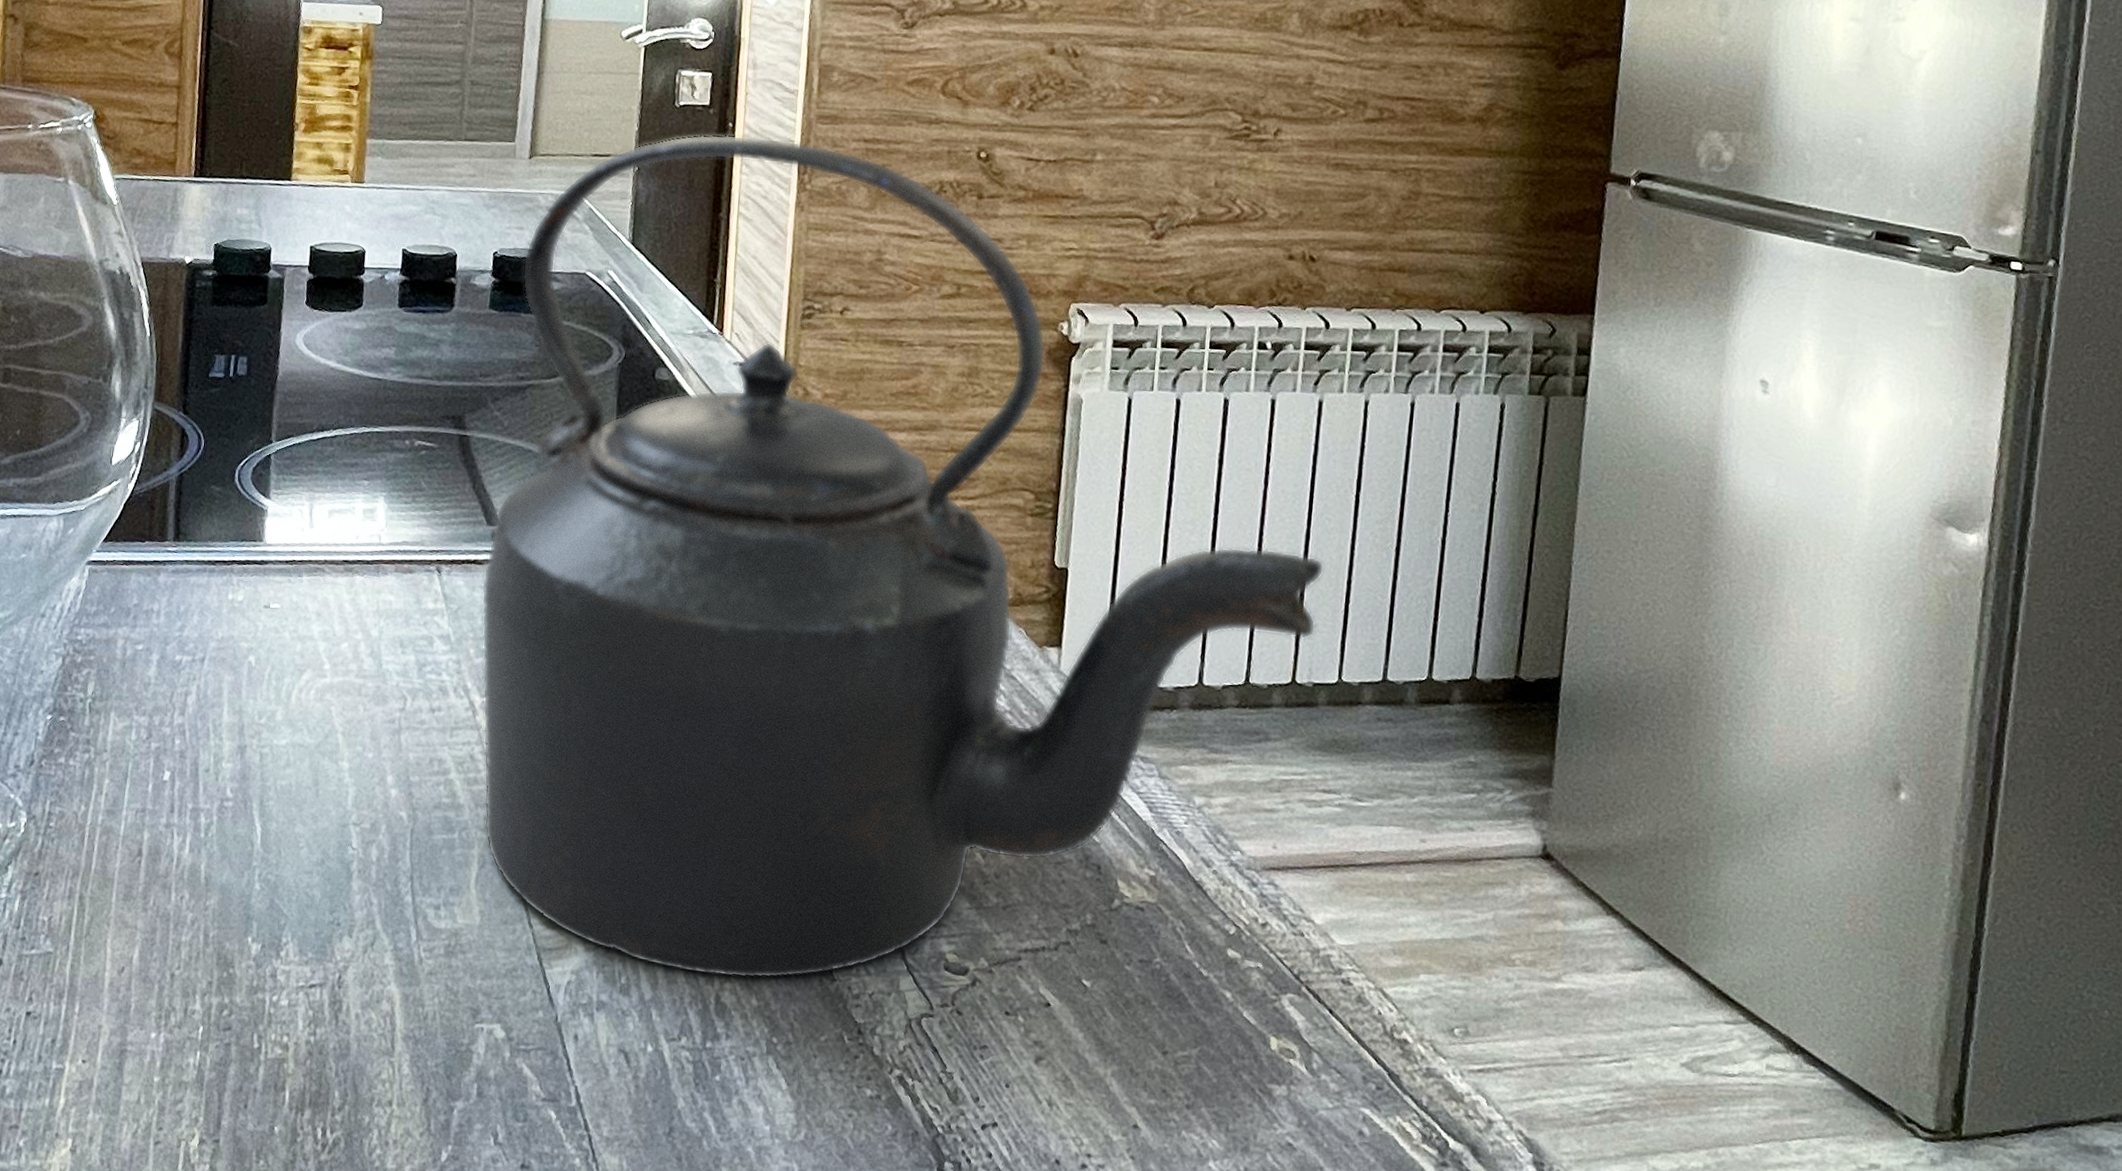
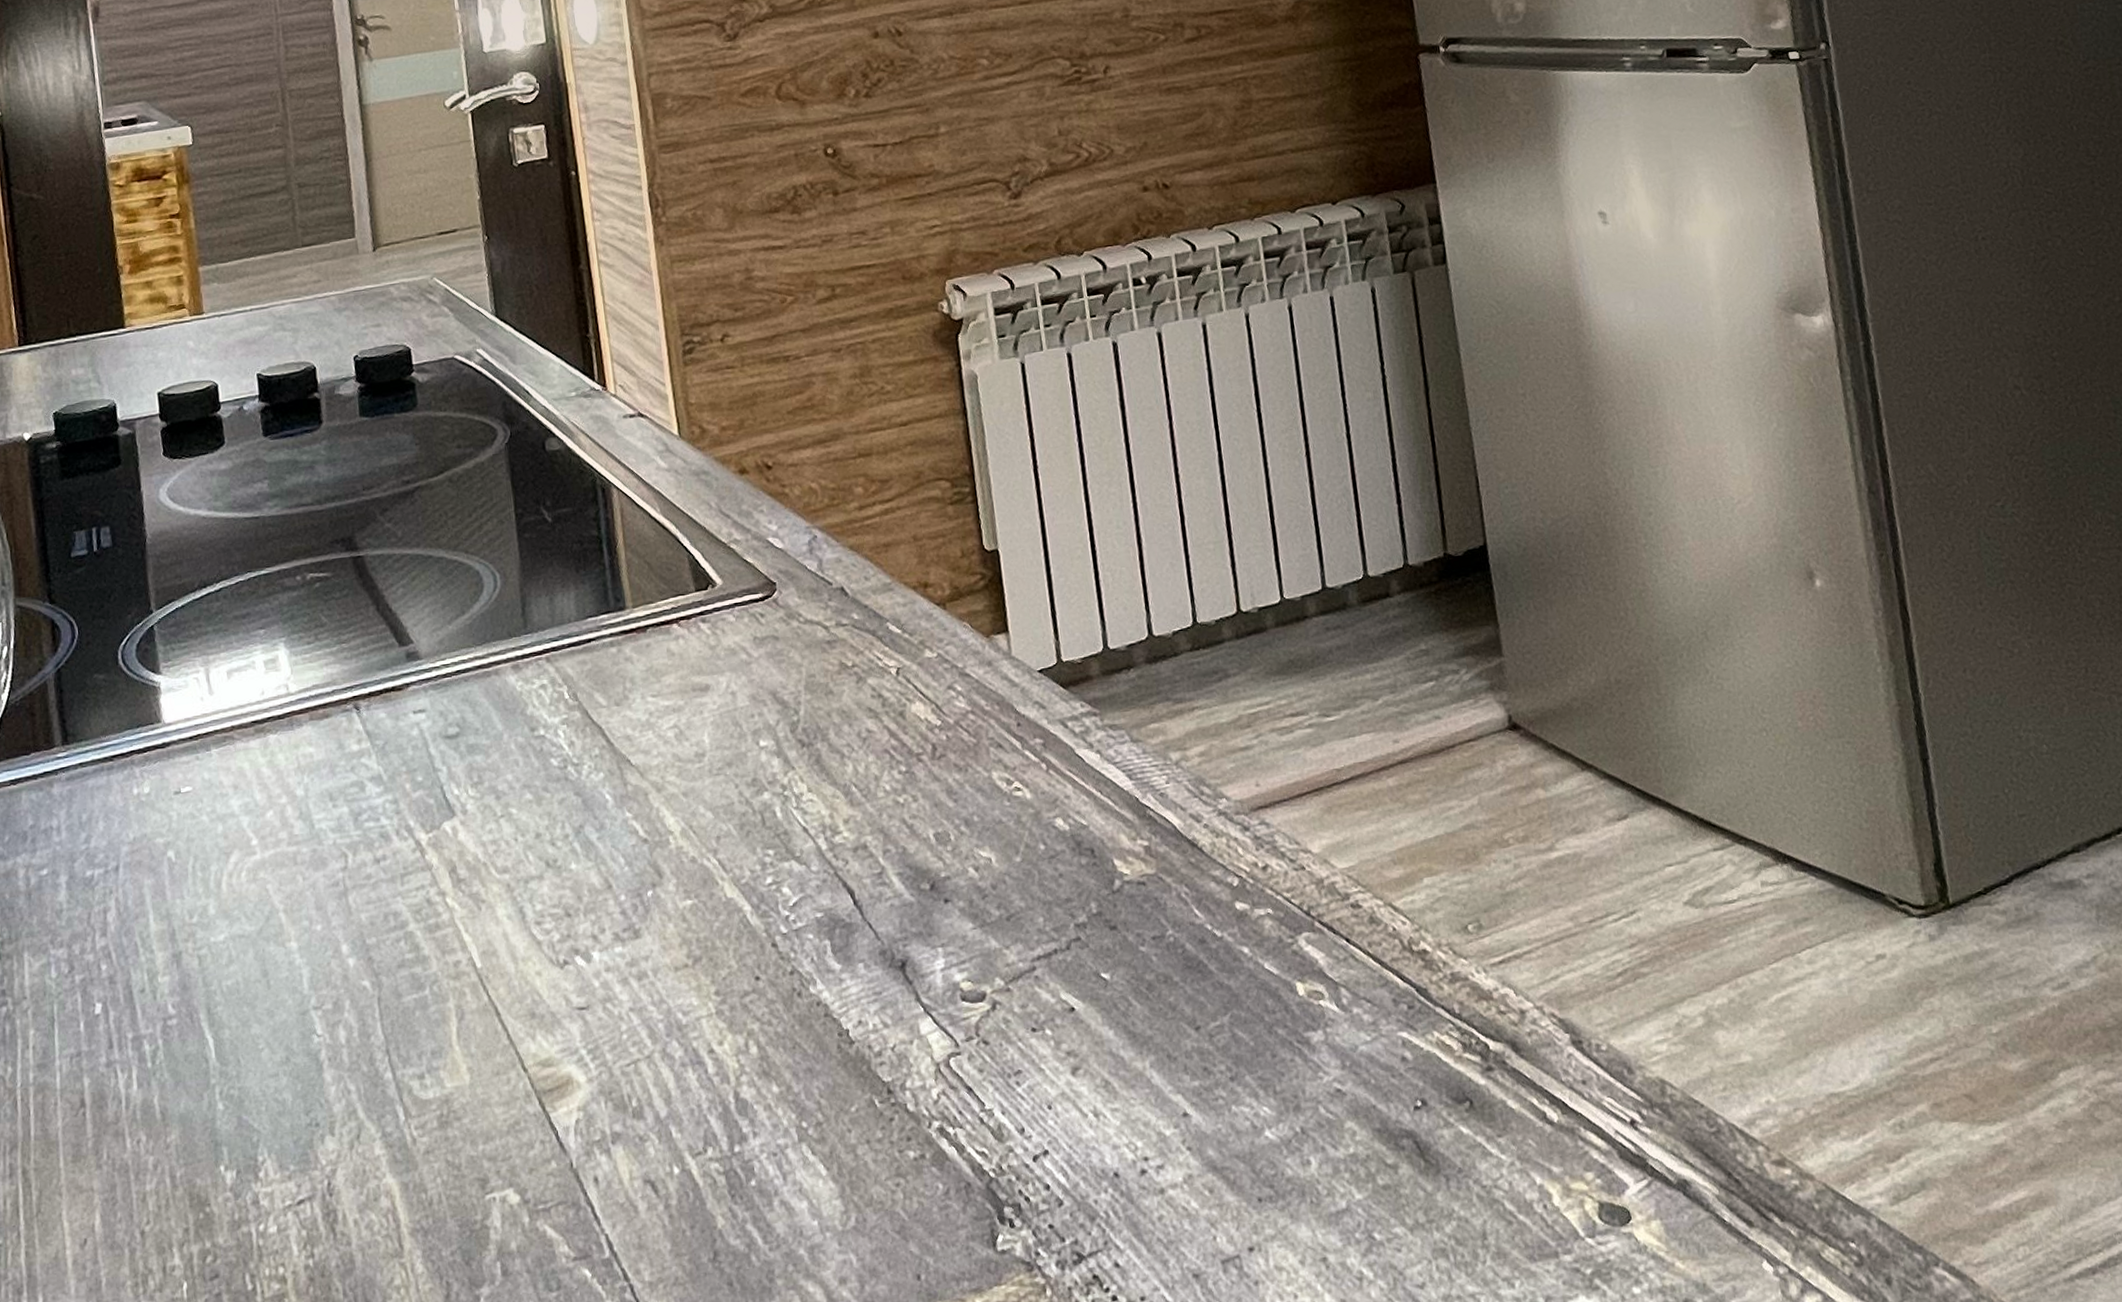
kettle: present [481,134,1324,979] -> none [386,176,1249,1079]

